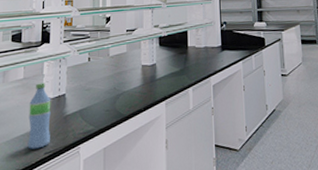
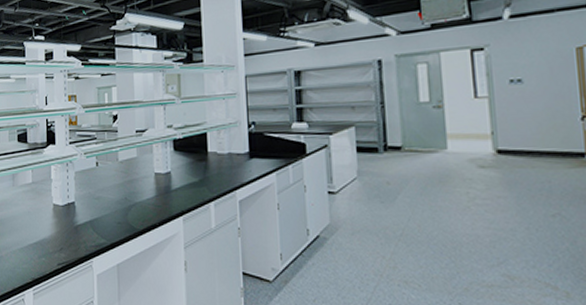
water bottle: present [27,83,51,149] -> none [39,188,62,259]

